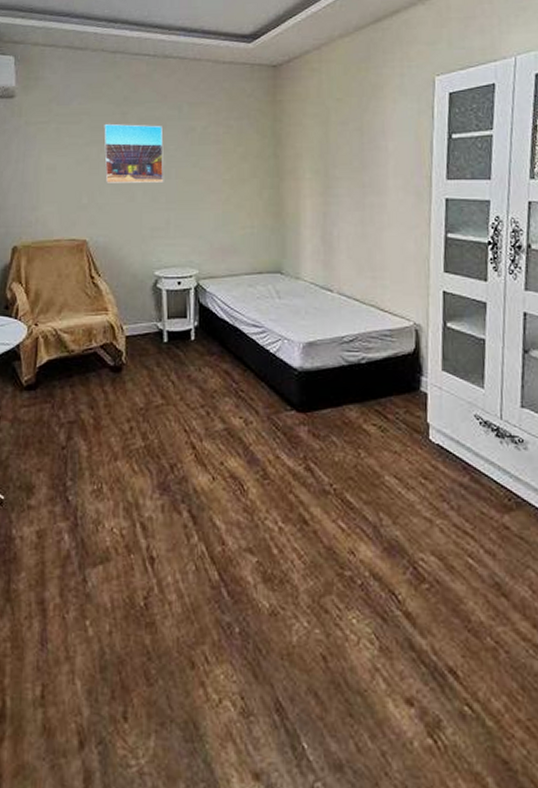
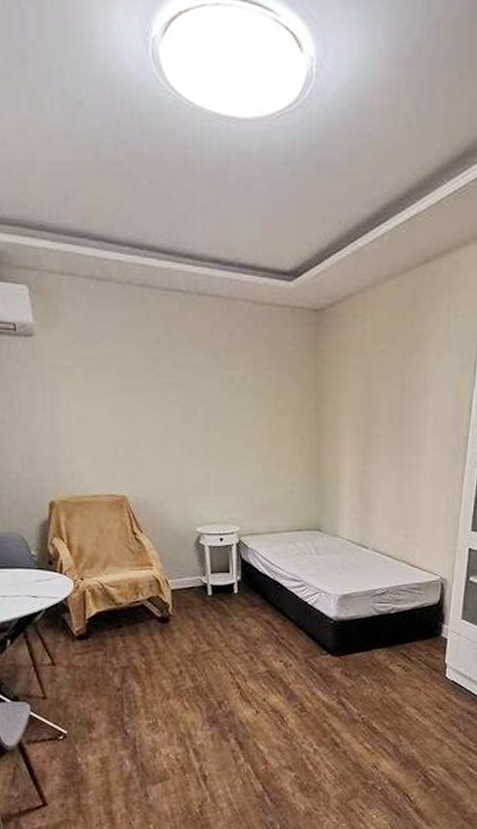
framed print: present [103,123,164,183] -> none [136,370,203,437]

